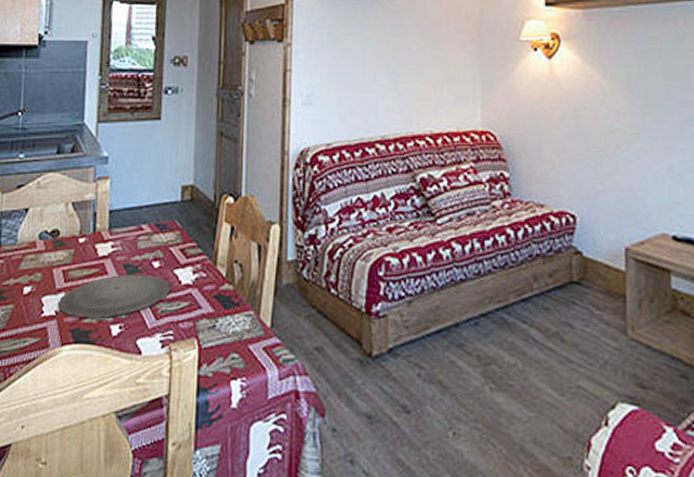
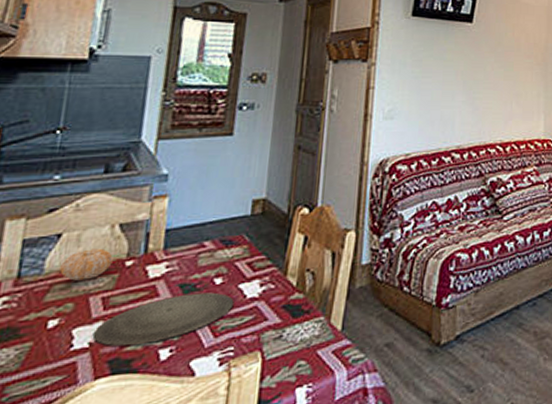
fruit: none [29,224,69,253] -> present [60,248,113,281]

